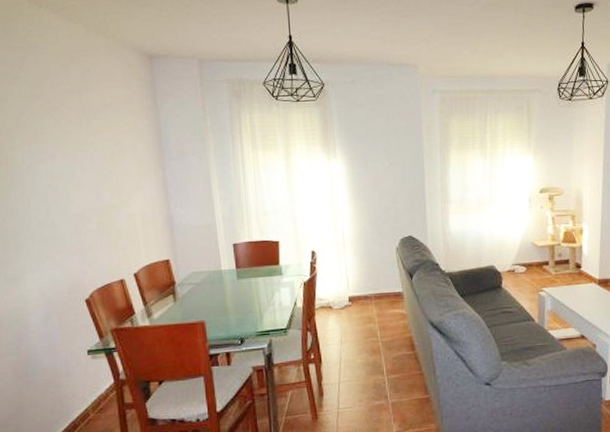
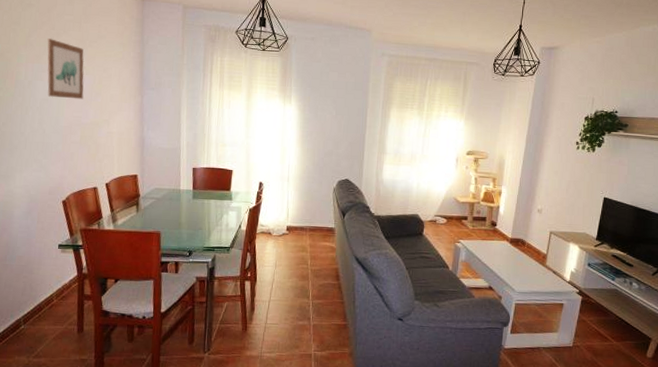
wall art: none [43,114,95,183] -> present [47,38,85,100]

